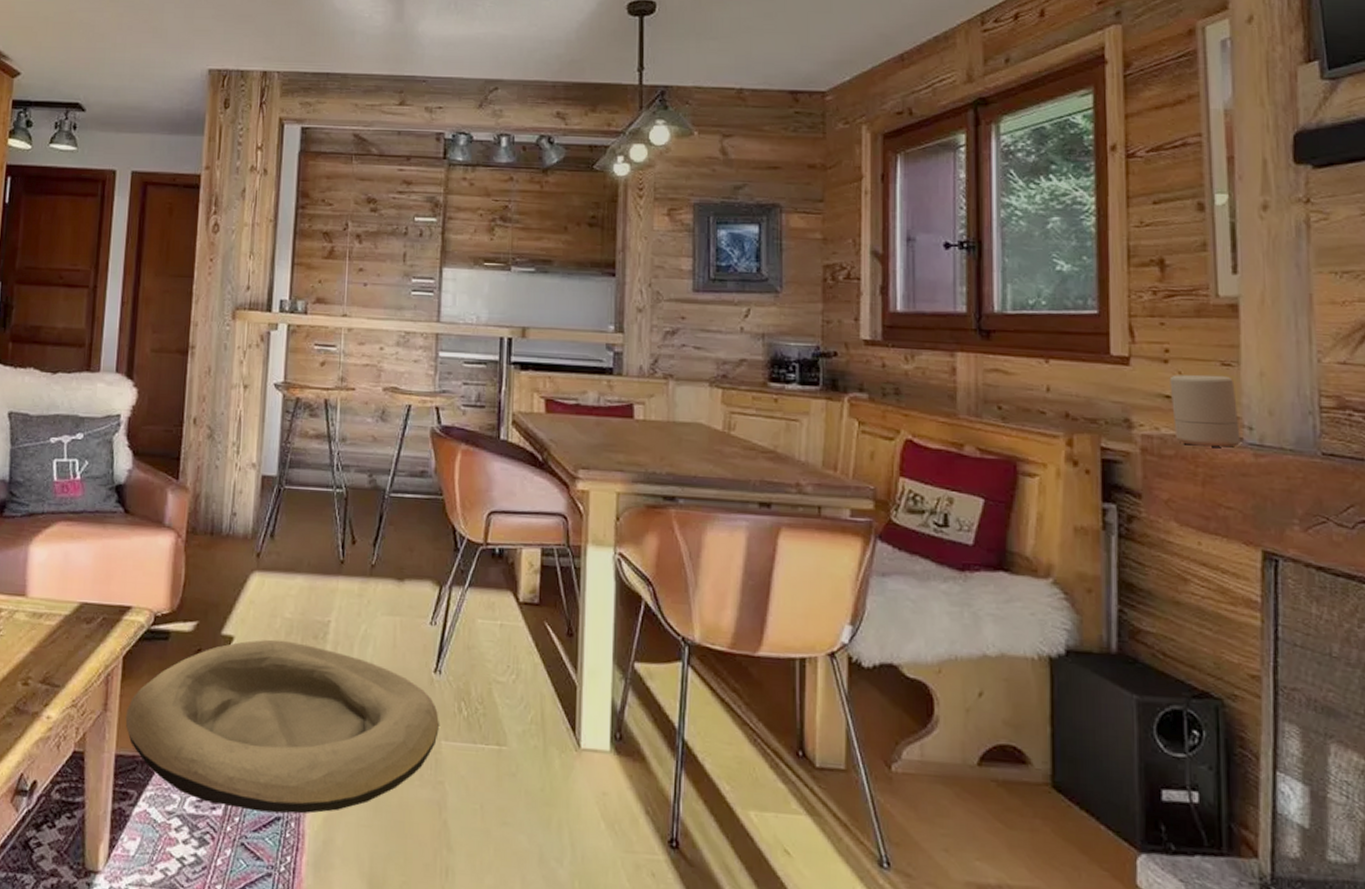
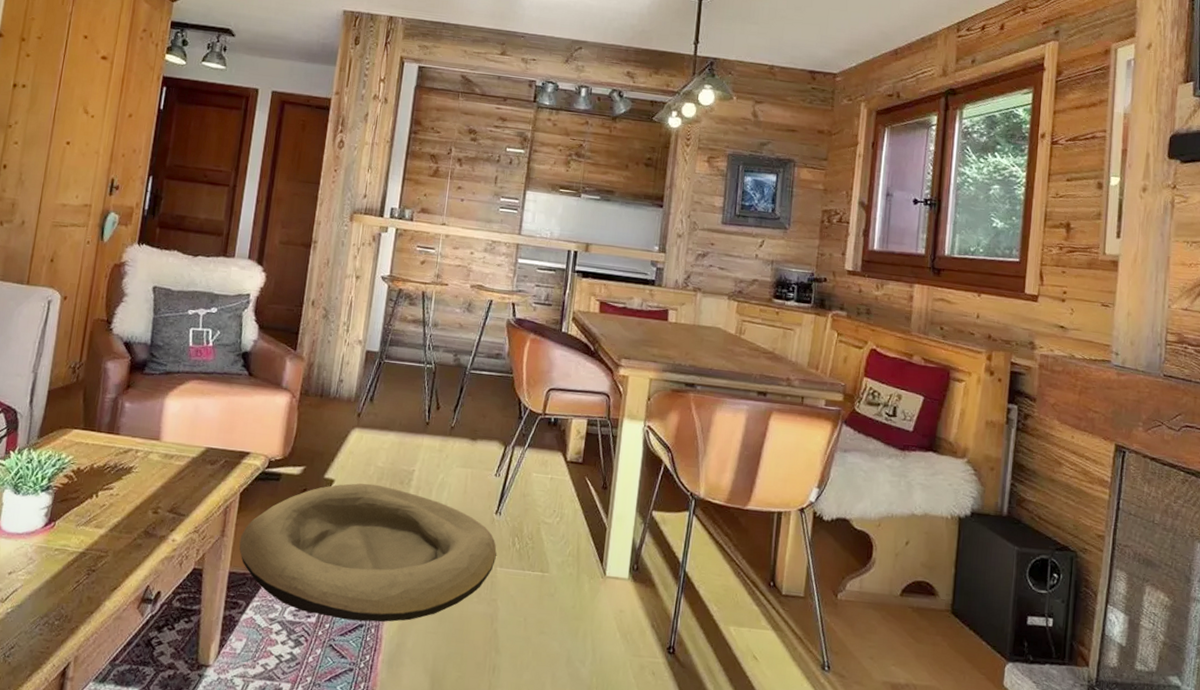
candle: present [1169,374,1240,448] -> none [1064,311,1110,367]

